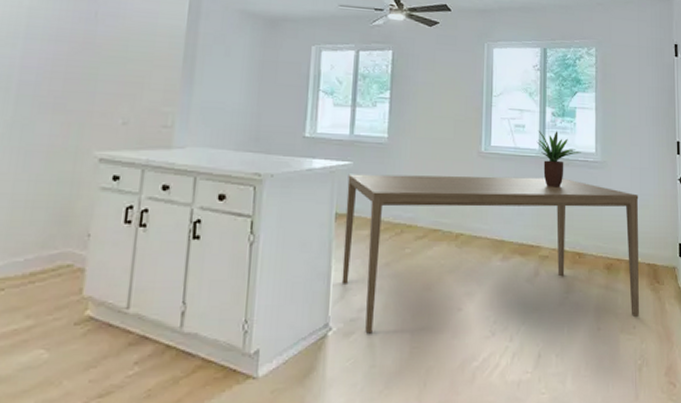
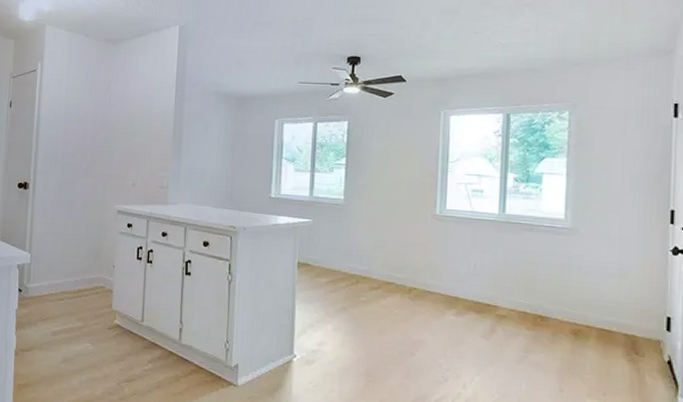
dining table: present [341,174,639,334] -> none [304,230,617,385]
potted plant: present [536,130,581,188] -> none [496,195,547,252]

